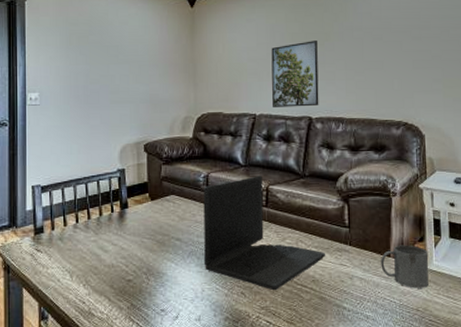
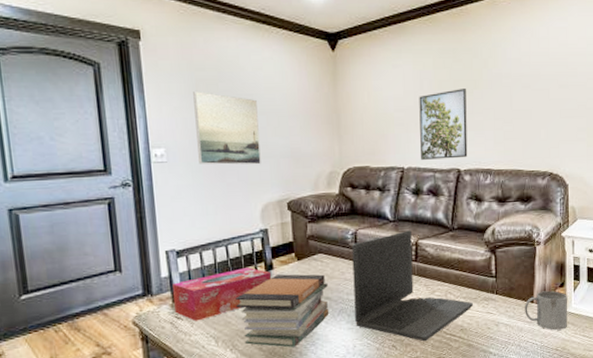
tissue box: none [36,205,125,255] -> present [173,268,271,321]
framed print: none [67,43,122,109] -> present [193,91,261,165]
book stack: none [91,213,179,287] -> present [235,274,329,348]

